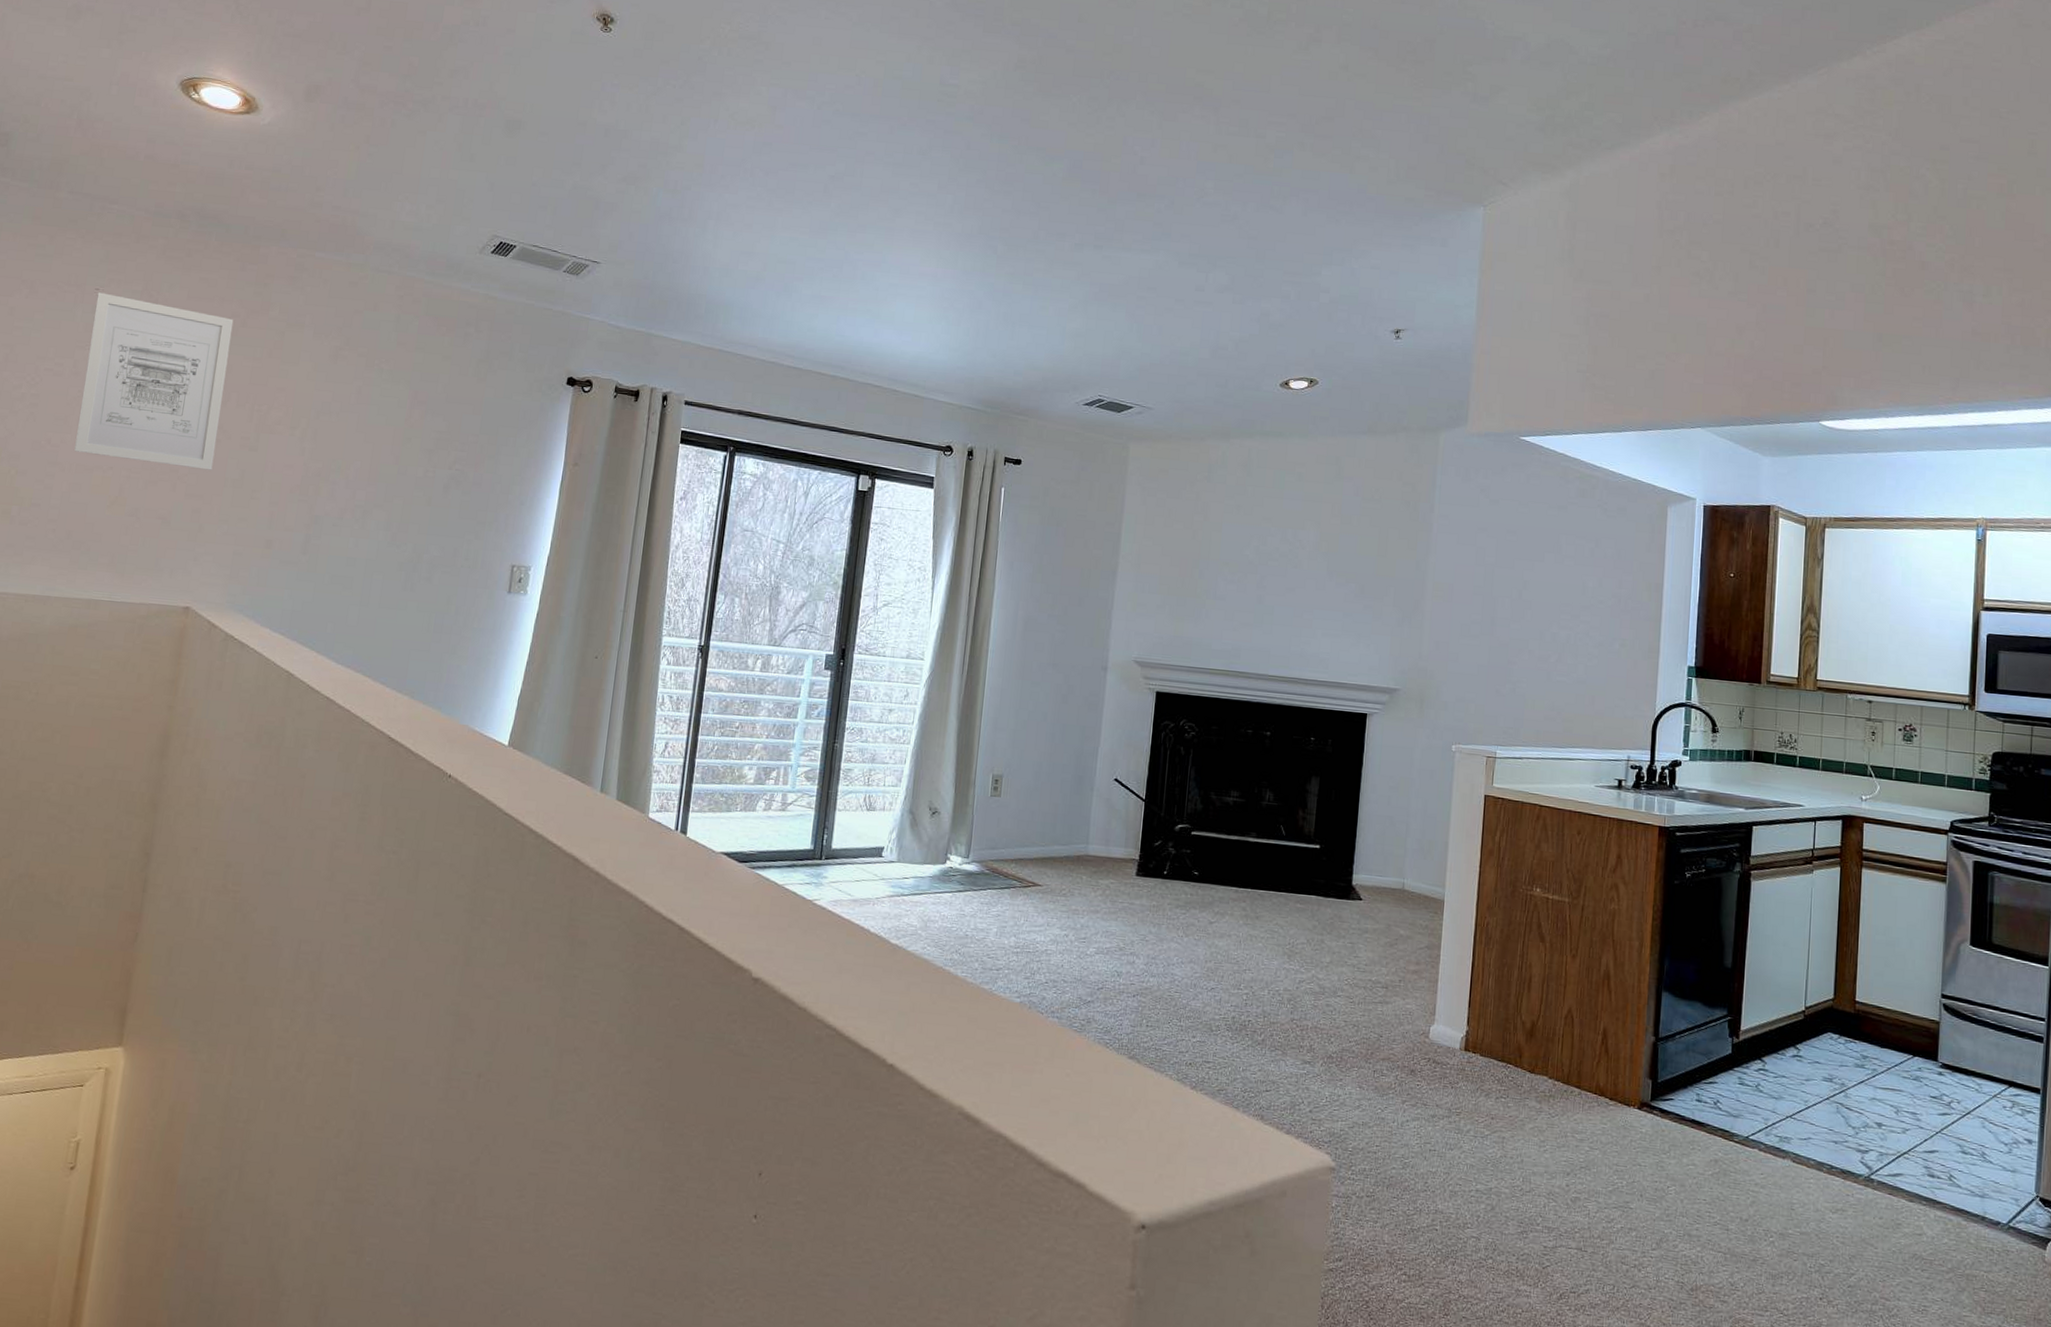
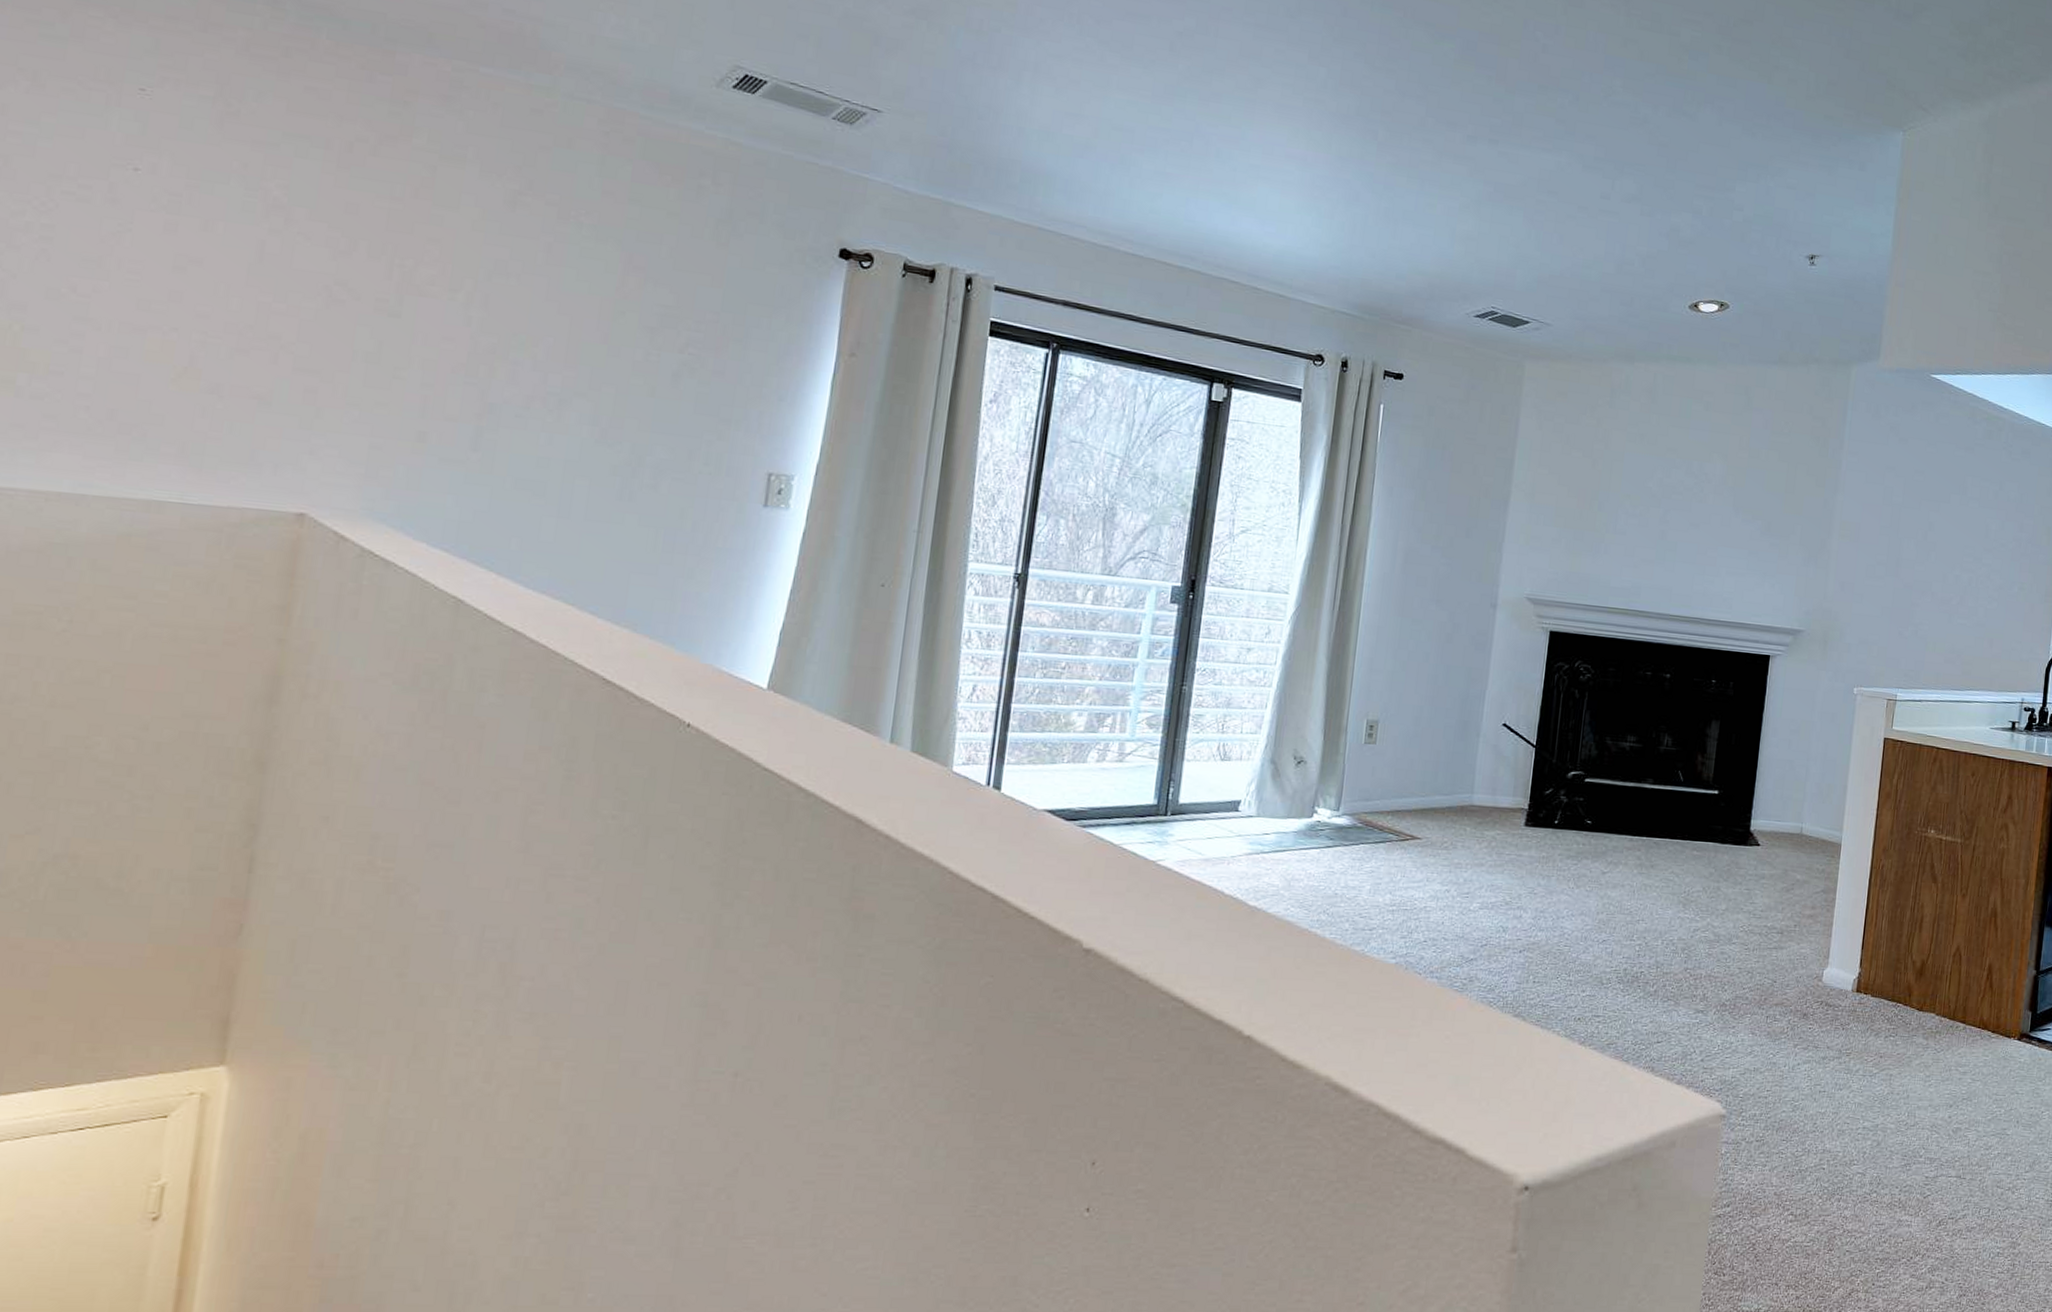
wall art: present [74,292,234,470] -> none [115,94,359,339]

